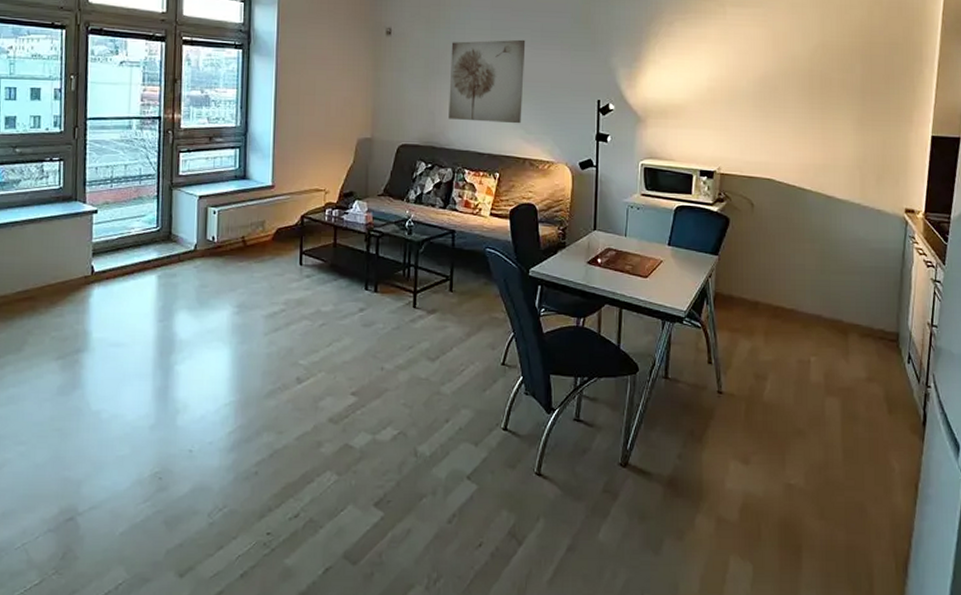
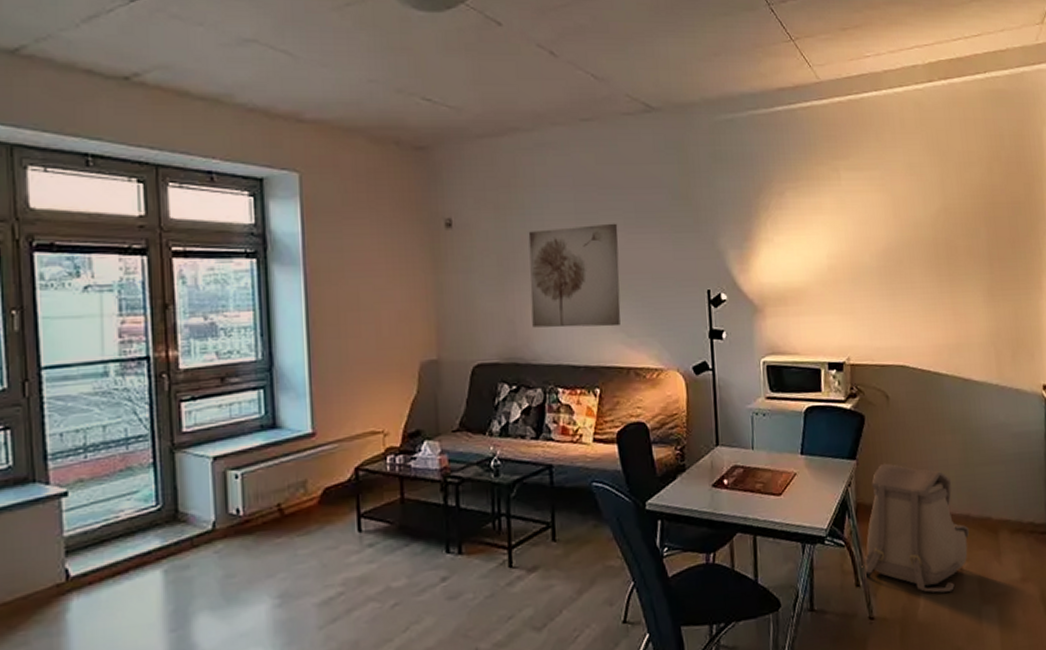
backpack: none [715,261,820,380] -> present [862,463,970,593]

